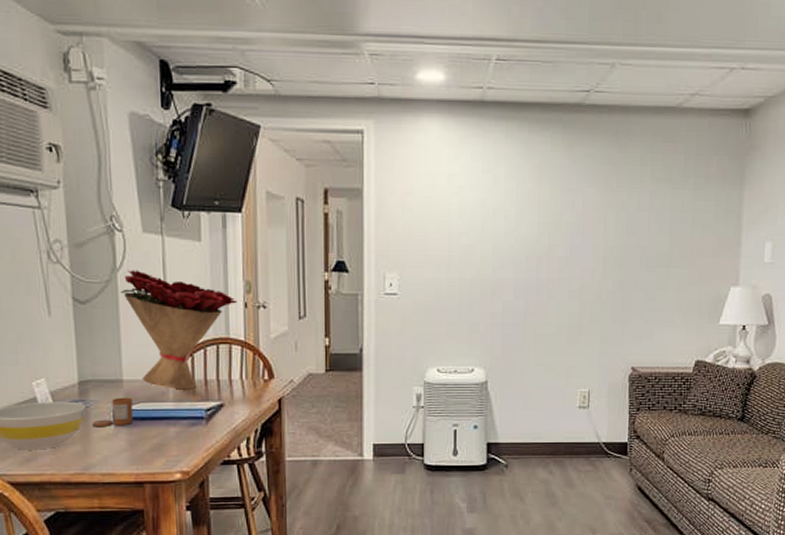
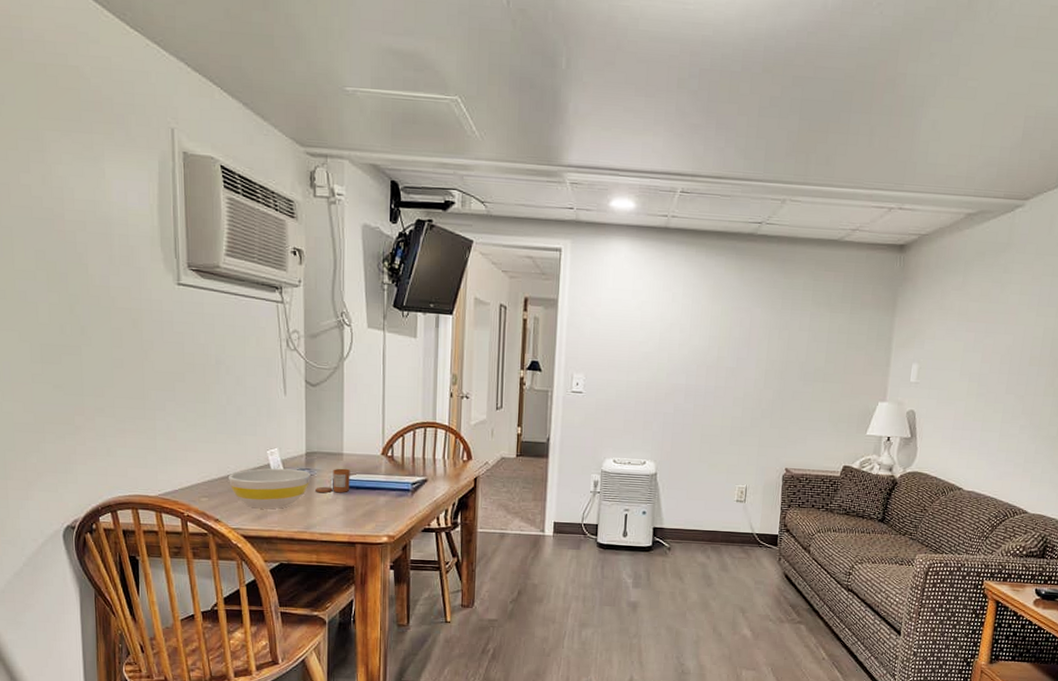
flower bouquet: present [120,270,238,390] -> none [346,359,445,465]

